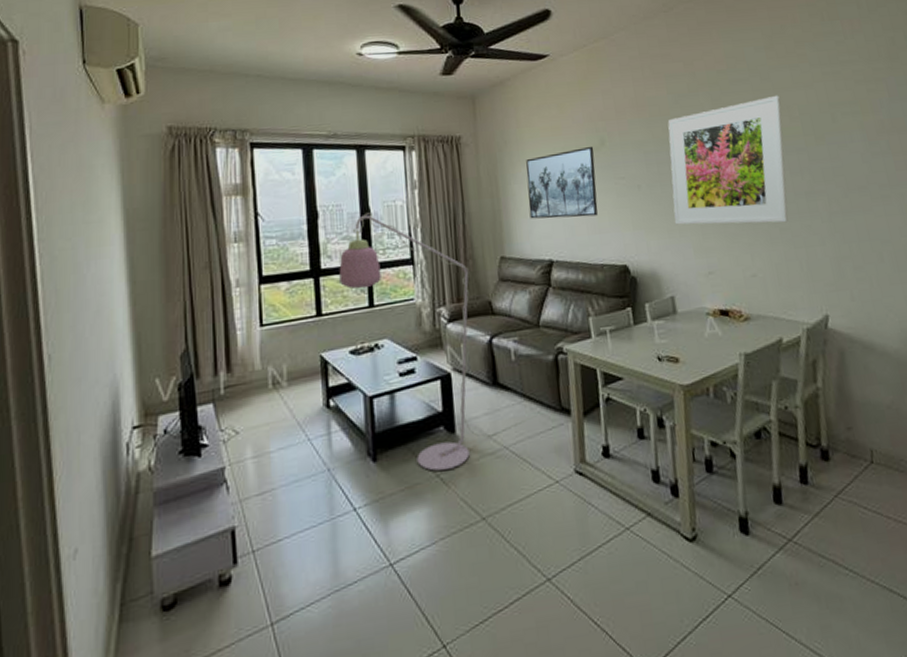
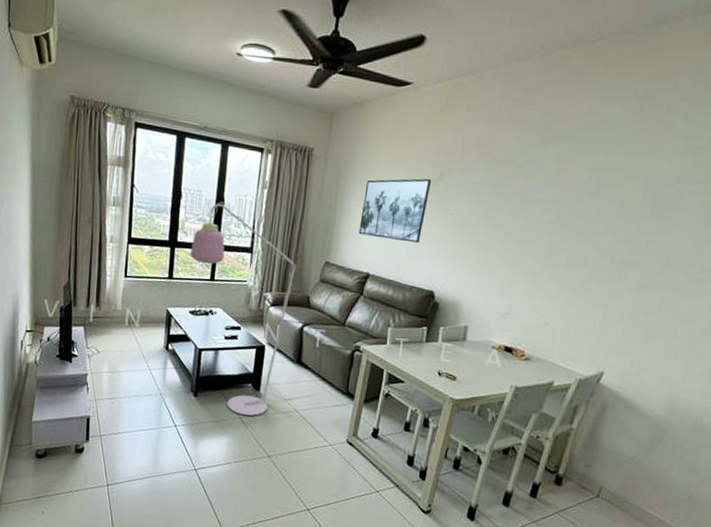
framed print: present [667,95,788,225] -> none [487,161,630,284]

